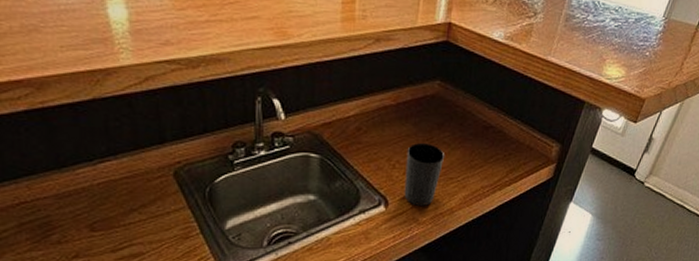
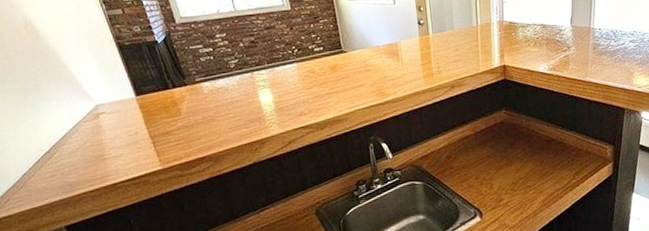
cup: present [404,143,445,206] -> none [489,160,521,213]

